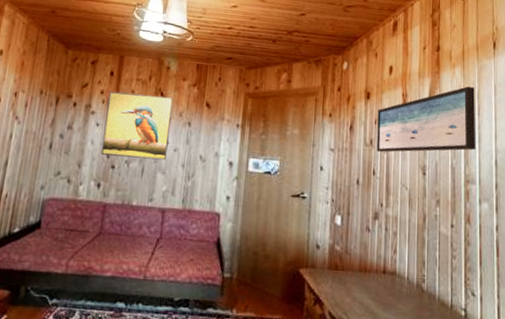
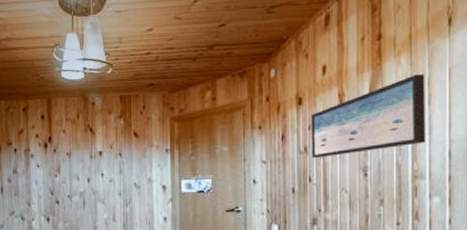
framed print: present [101,91,173,161] -> none [44,131,103,192]

